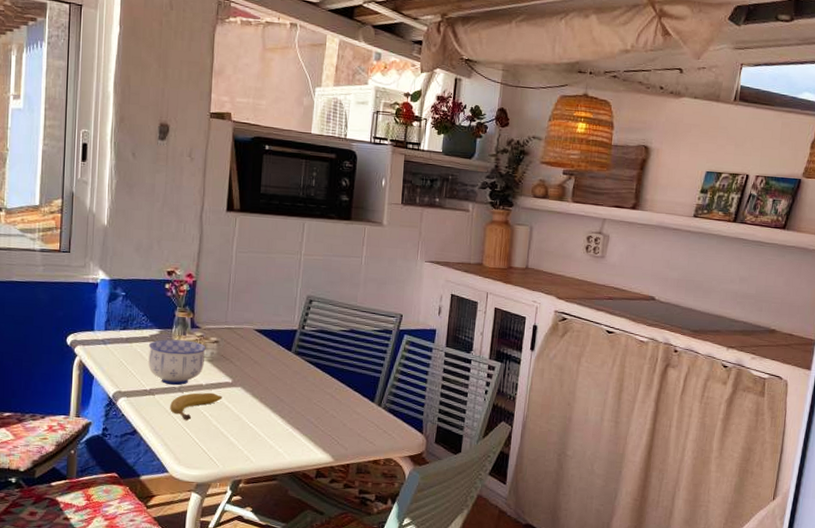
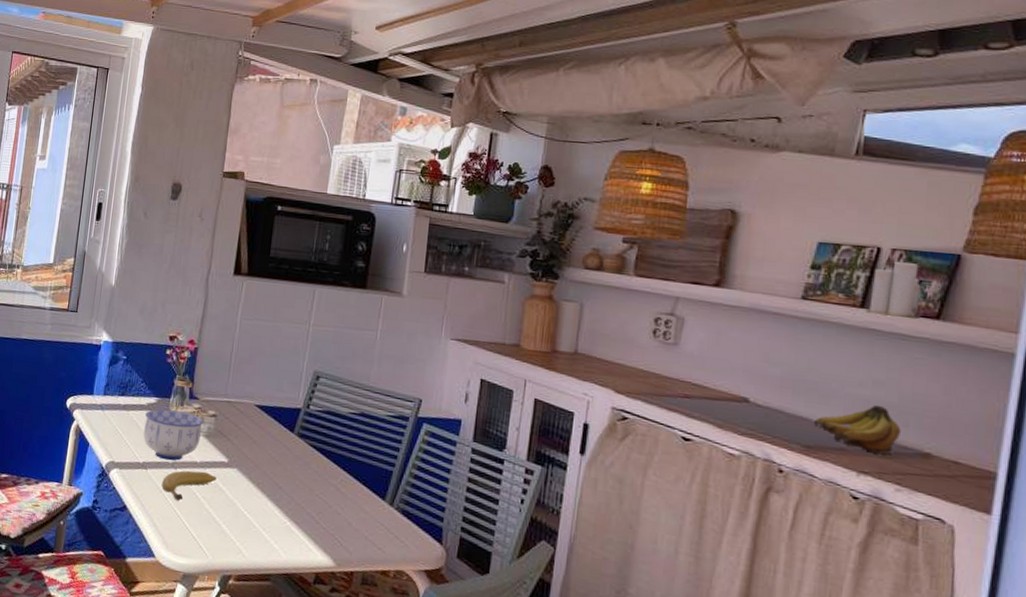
fruit: none [699,297,757,333] -> present [814,406,901,455]
candle: none [737,182,774,230] -> present [866,257,921,320]

